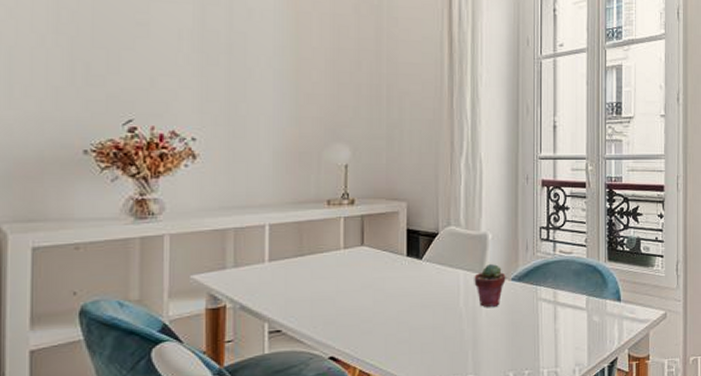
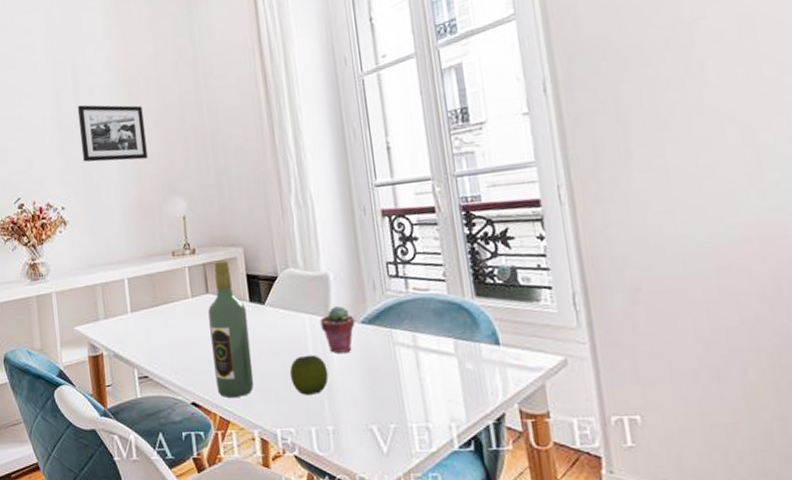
picture frame: none [228,26,312,99] -> present [77,105,148,162]
wine bottle: none [360,214,402,351] -> present [208,261,254,398]
apple: none [438,308,475,347] -> present [289,354,329,395]

